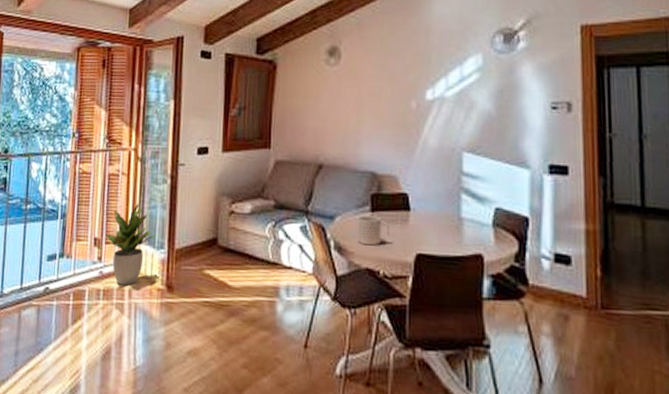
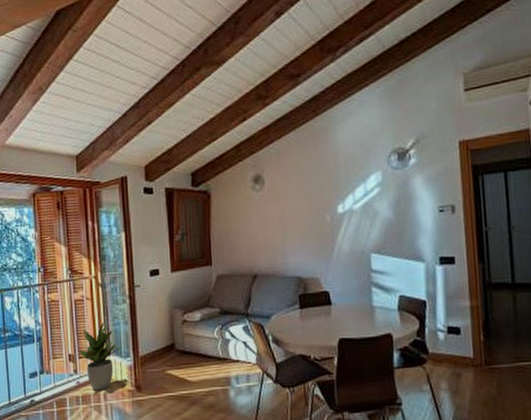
mug: present [358,215,390,246] -> none [290,312,317,336]

